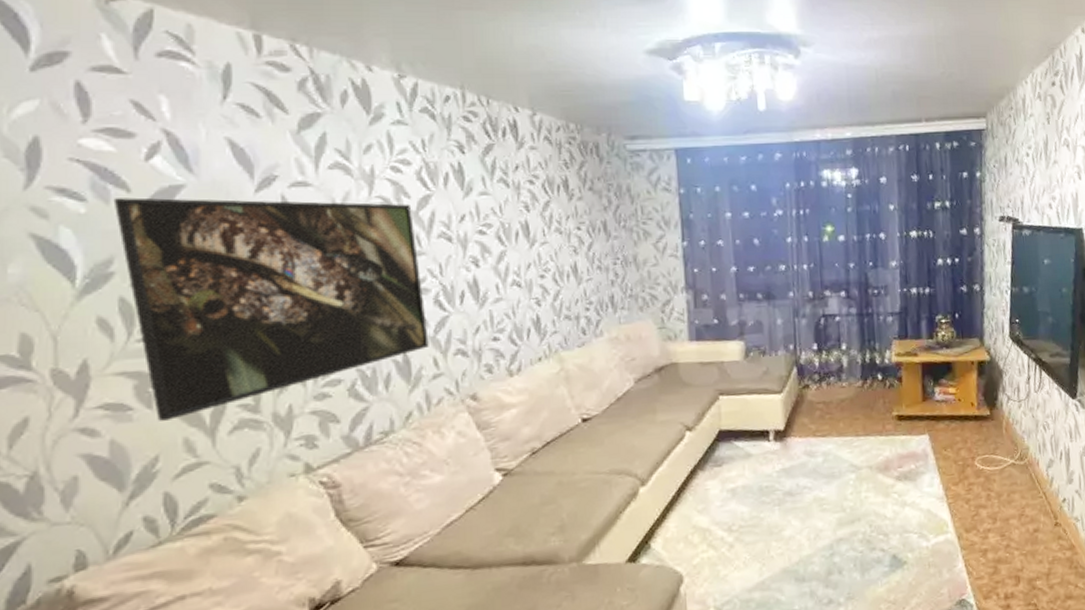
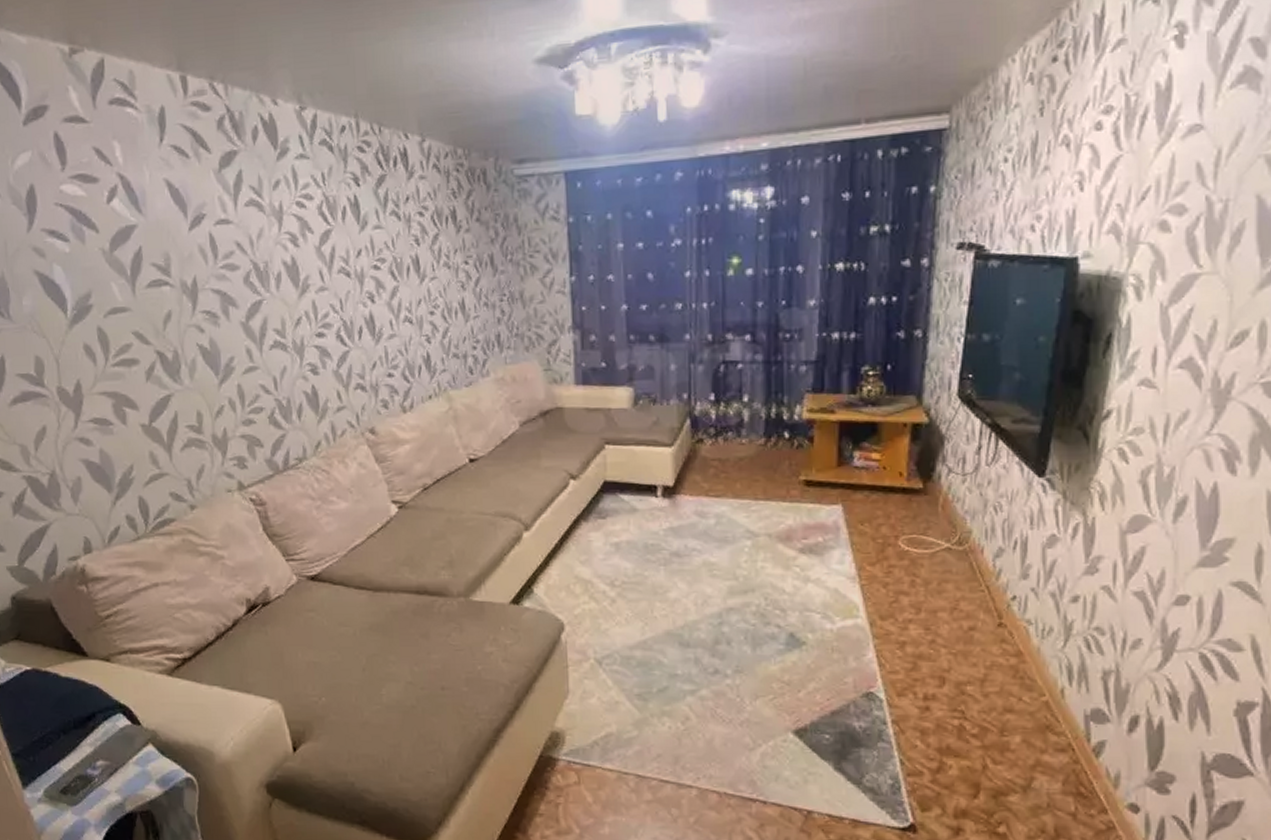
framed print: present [113,197,429,421] -> none [87,237,333,436]

